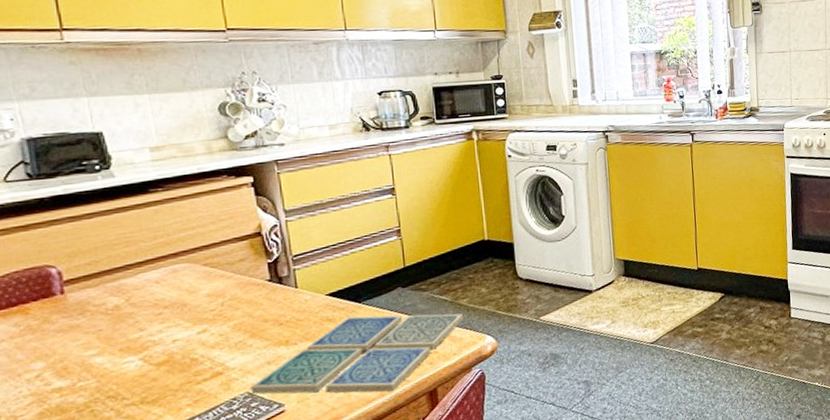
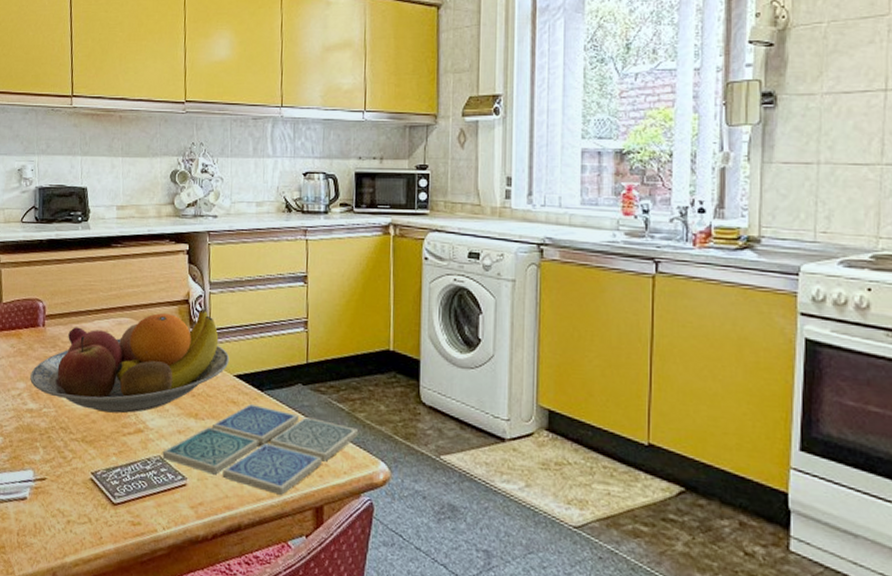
fruit bowl: none [51,238,319,369] -> present [30,309,230,414]

